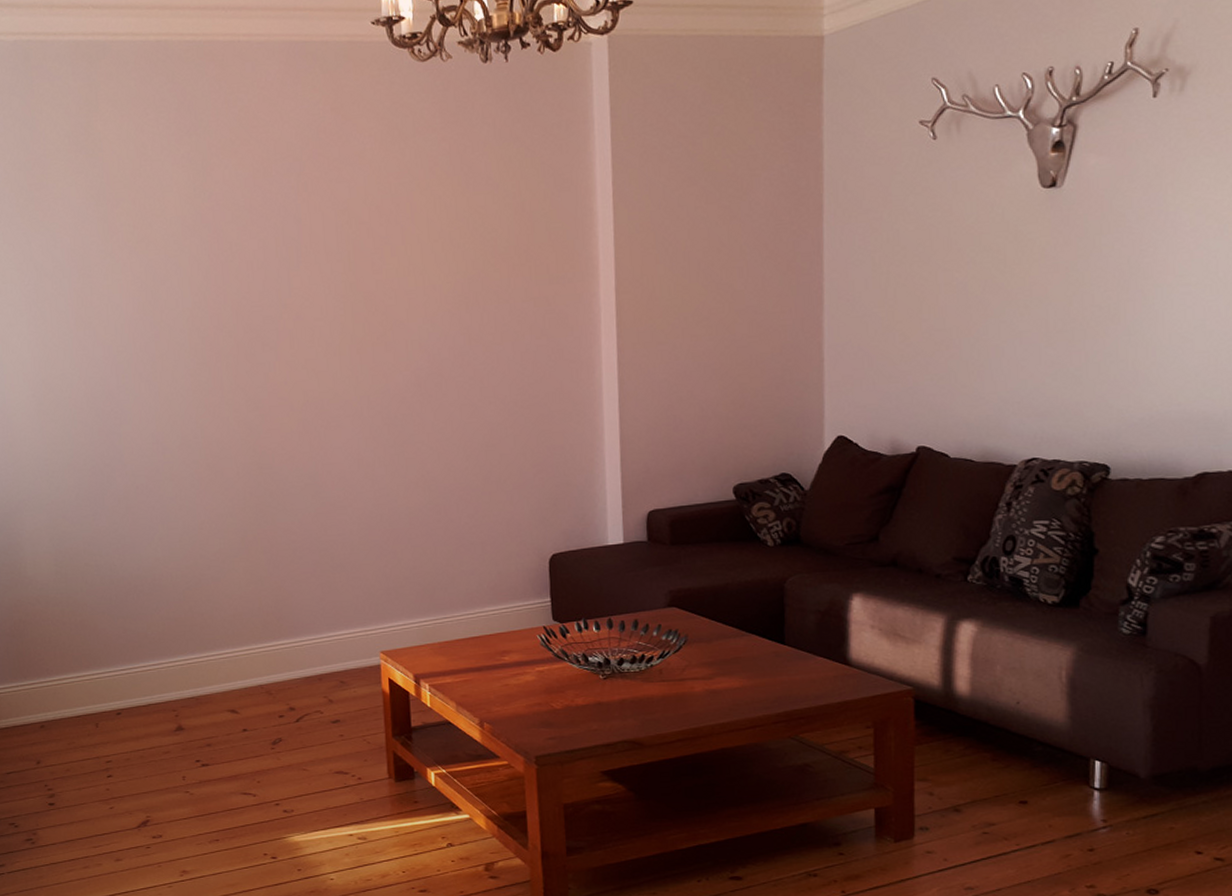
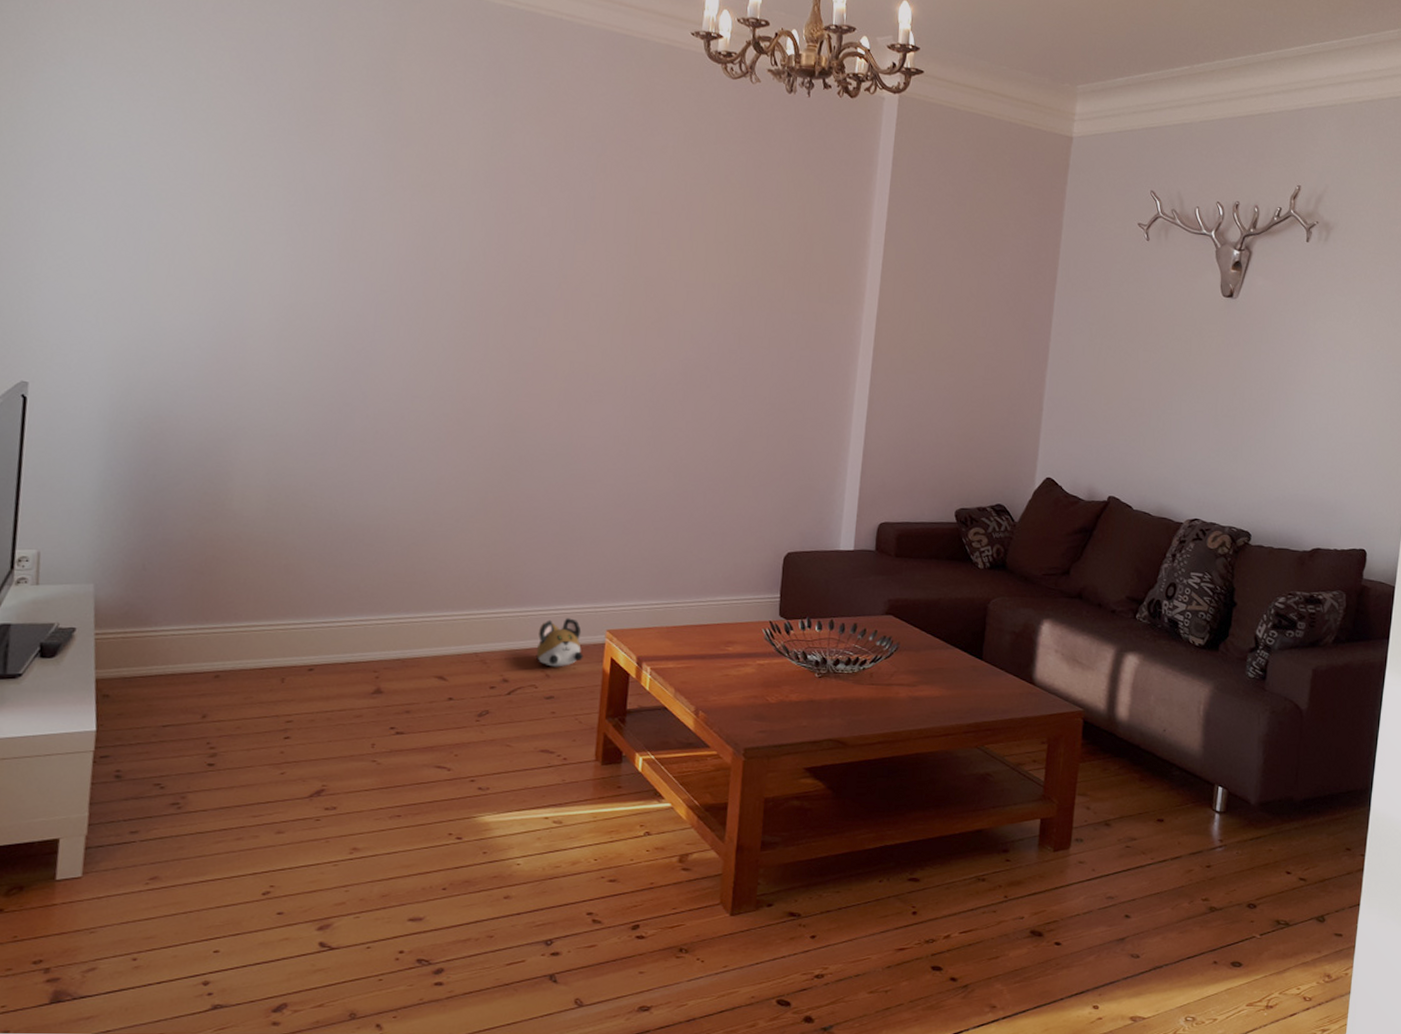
plush toy: none [316,643,362,692] -> present [535,618,583,667]

